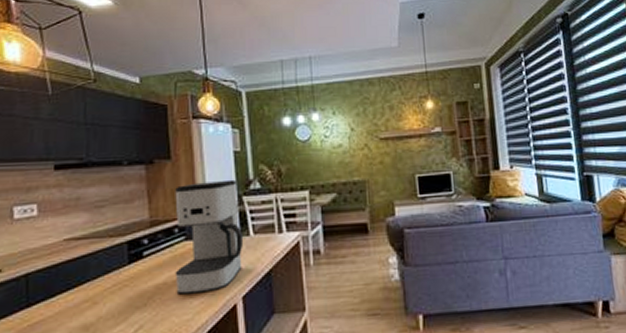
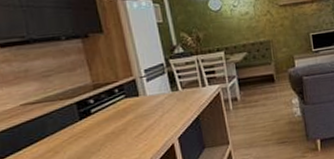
coffee maker: present [175,179,242,295] -> none [110,46,175,140]

